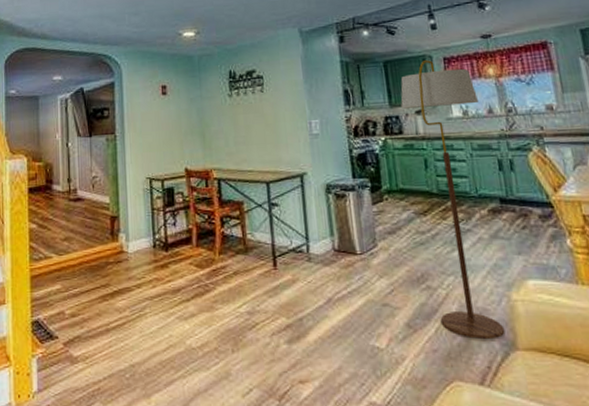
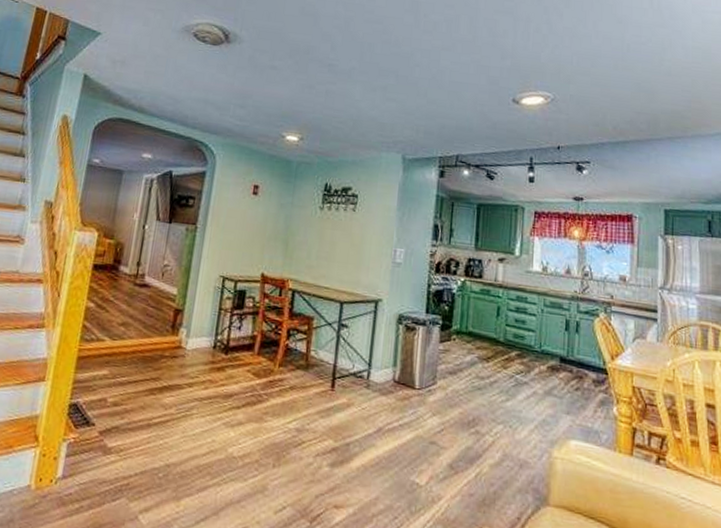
floor lamp: present [400,60,505,340] -> none [482,210,559,493]

